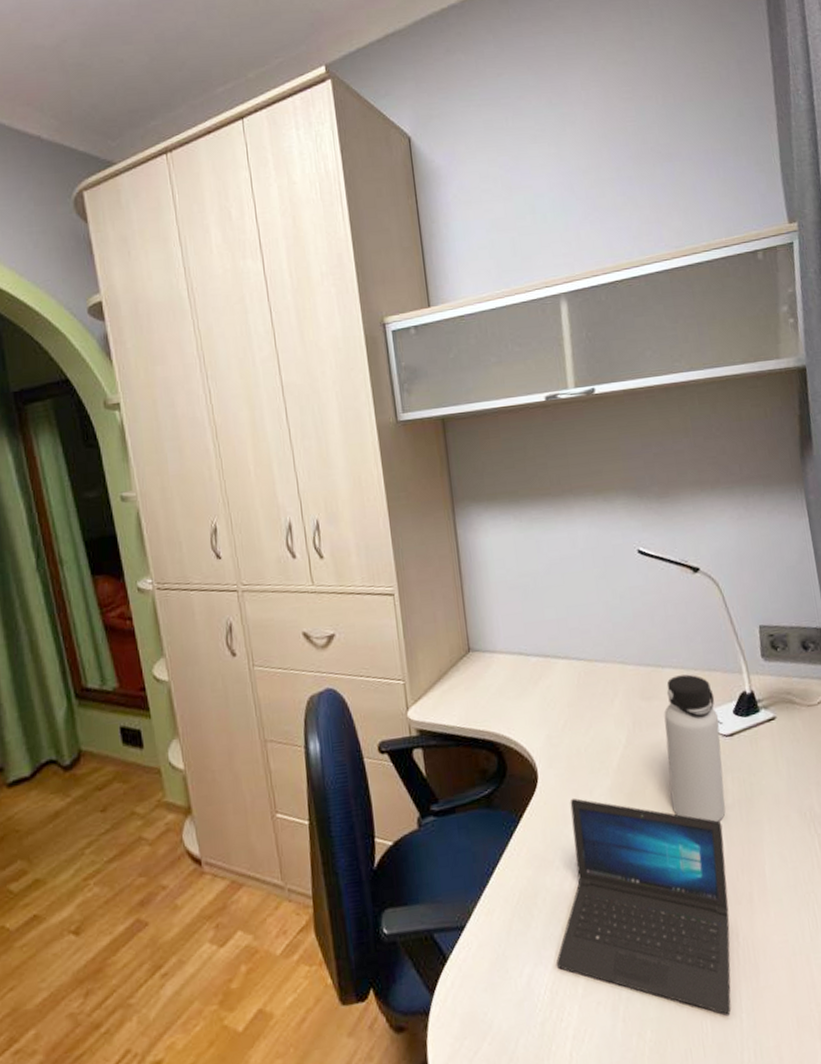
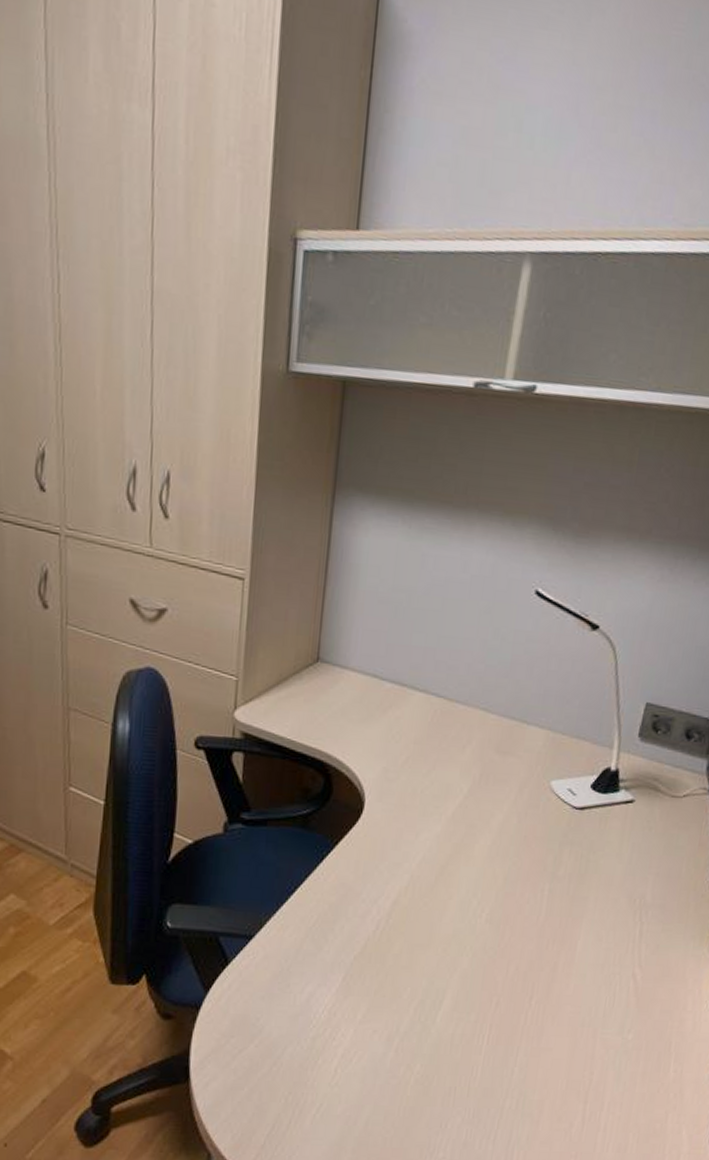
laptop: present [556,798,732,1015] -> none [341,836,546,1066]
water bottle: present [663,674,726,822] -> none [499,736,576,890]

